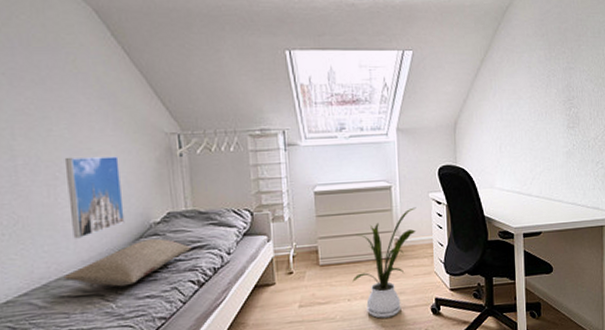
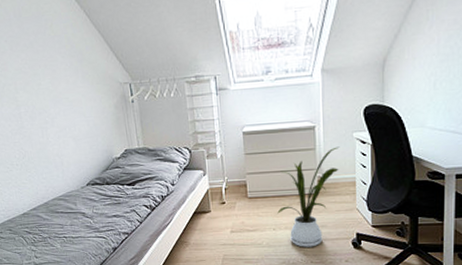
pillow: present [63,238,192,287] -> none [57,171,144,207]
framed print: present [64,156,125,239] -> none [50,104,95,169]

